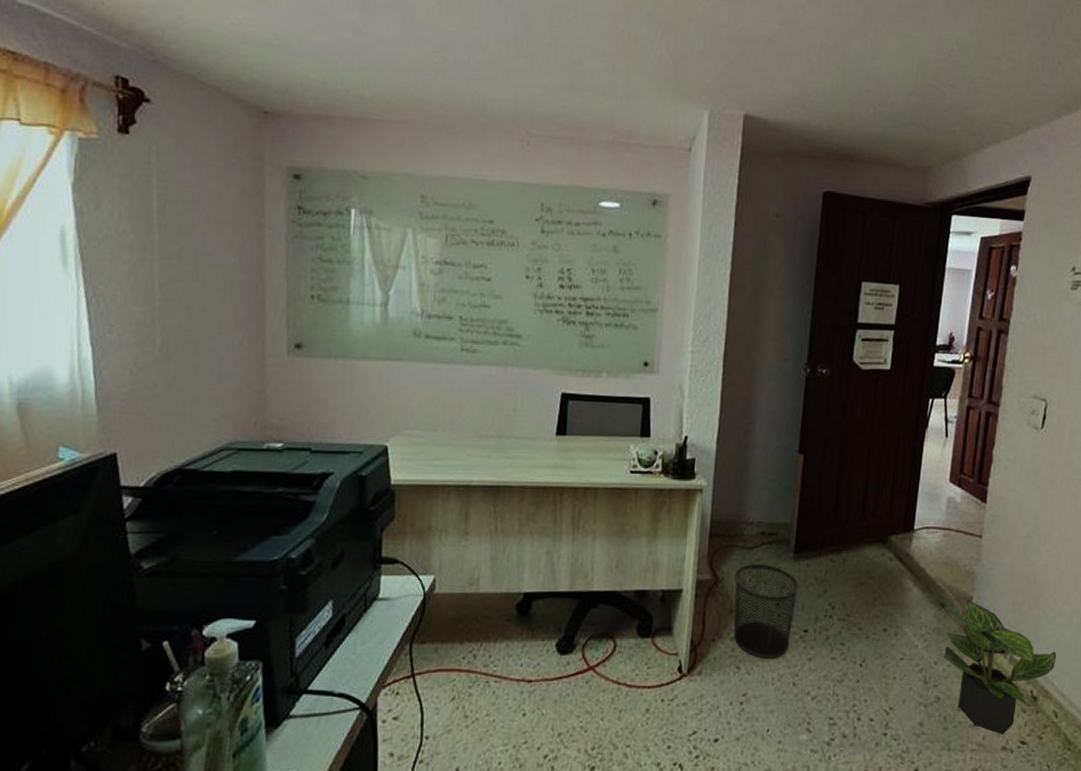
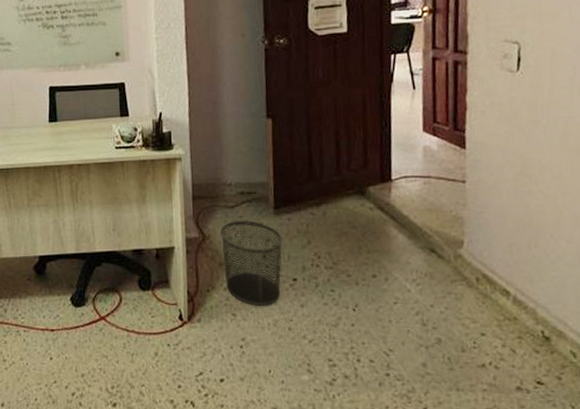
potted plant: present [942,599,1057,734] -> none [432,243,567,374]

